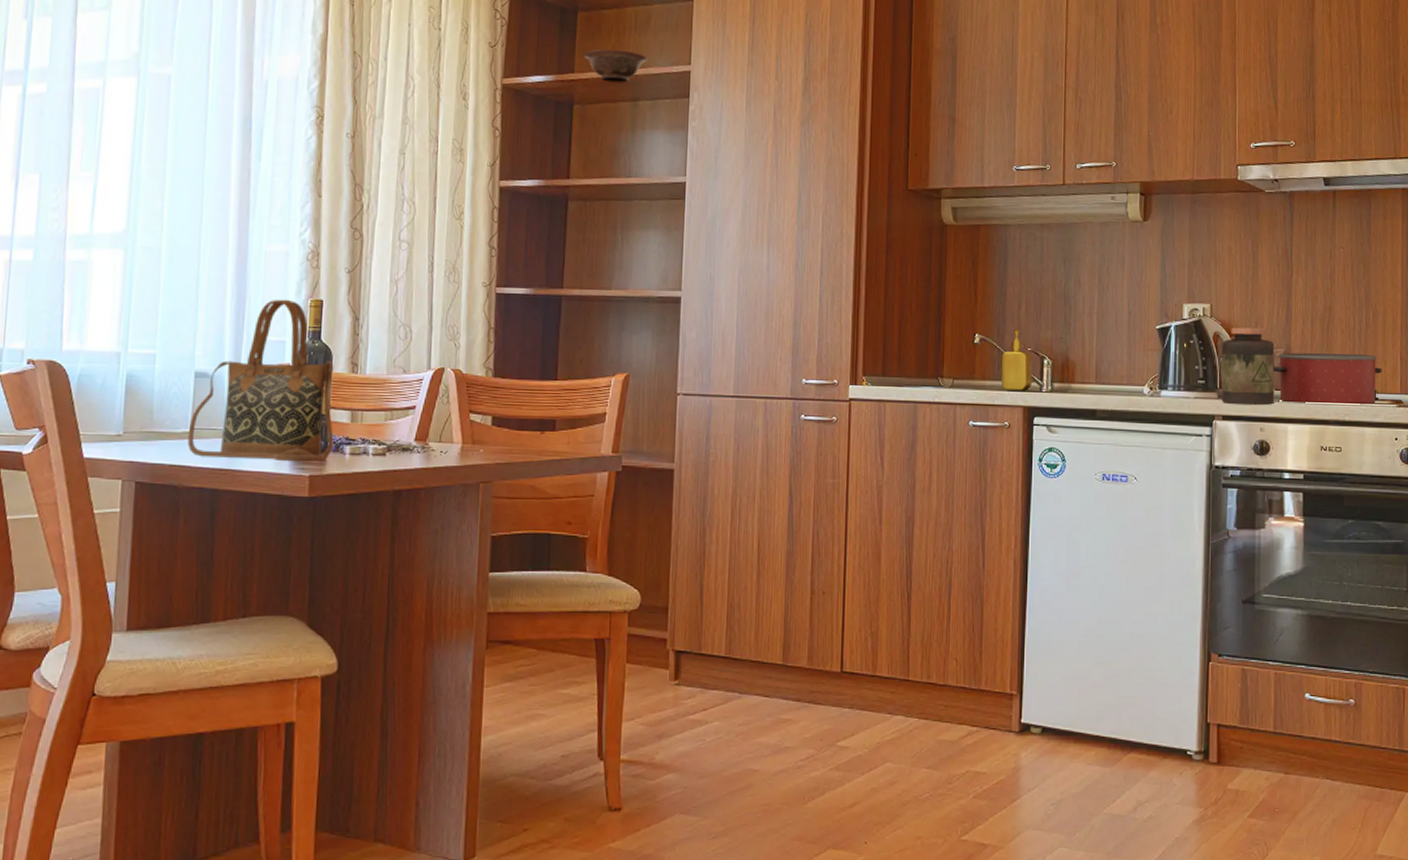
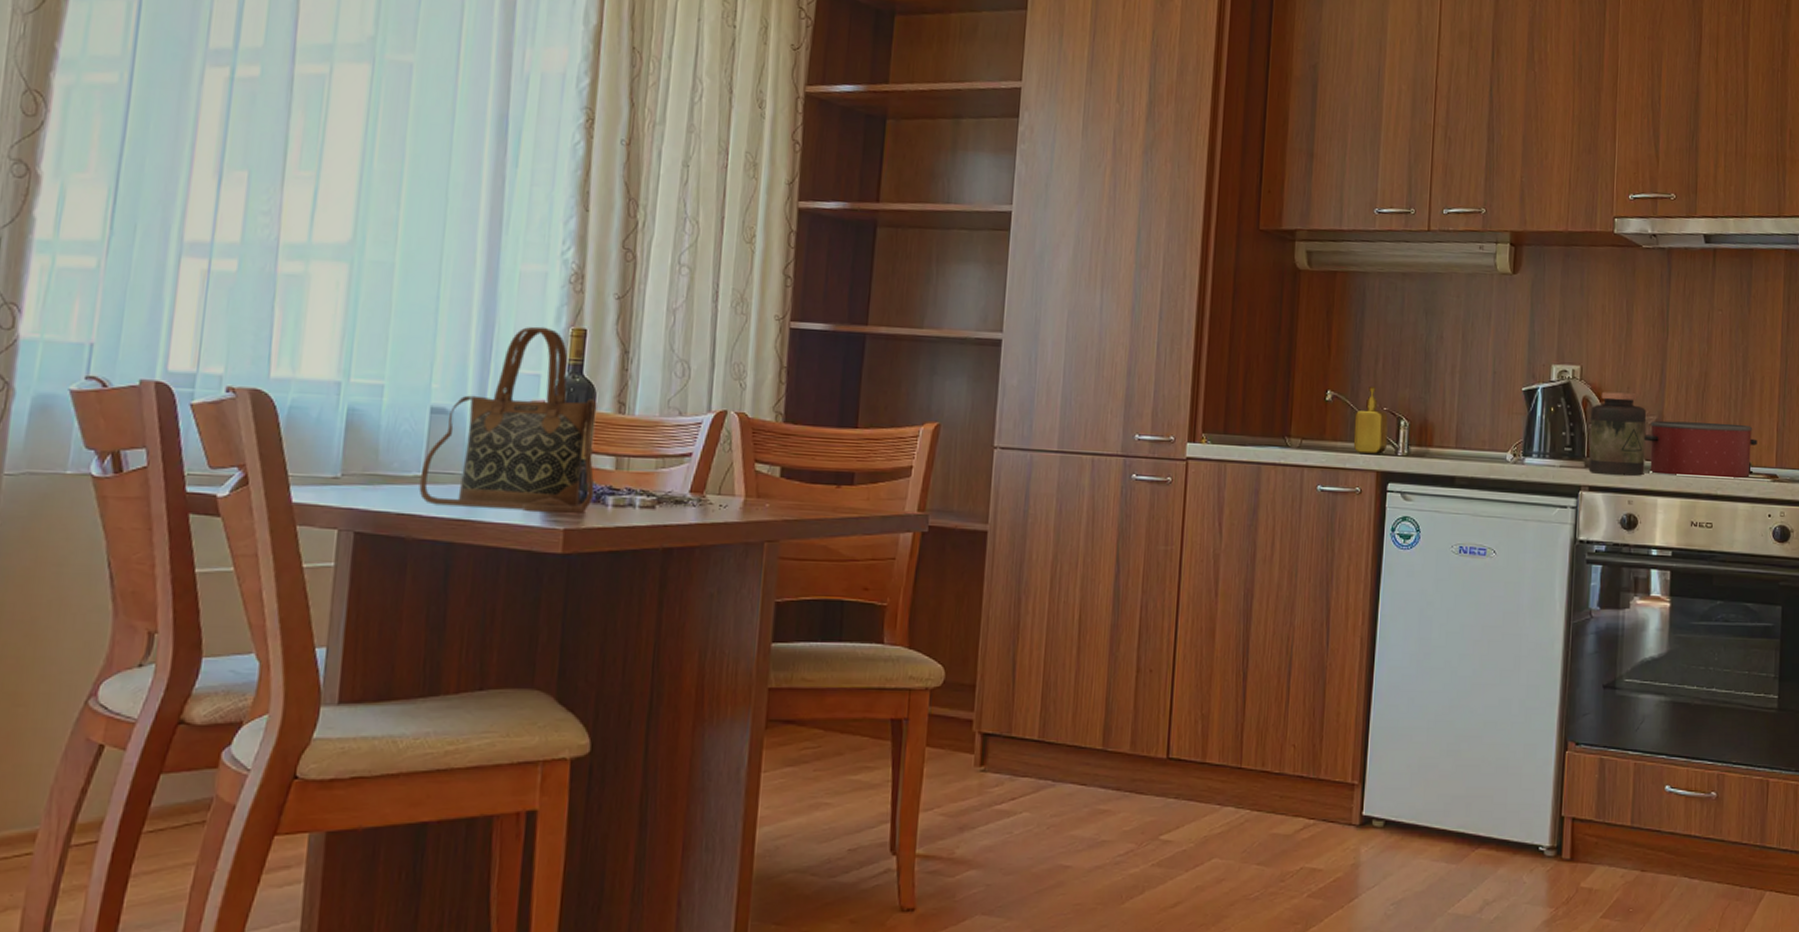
decorative bowl: present [584,49,648,83] -> none [900,58,973,98]

